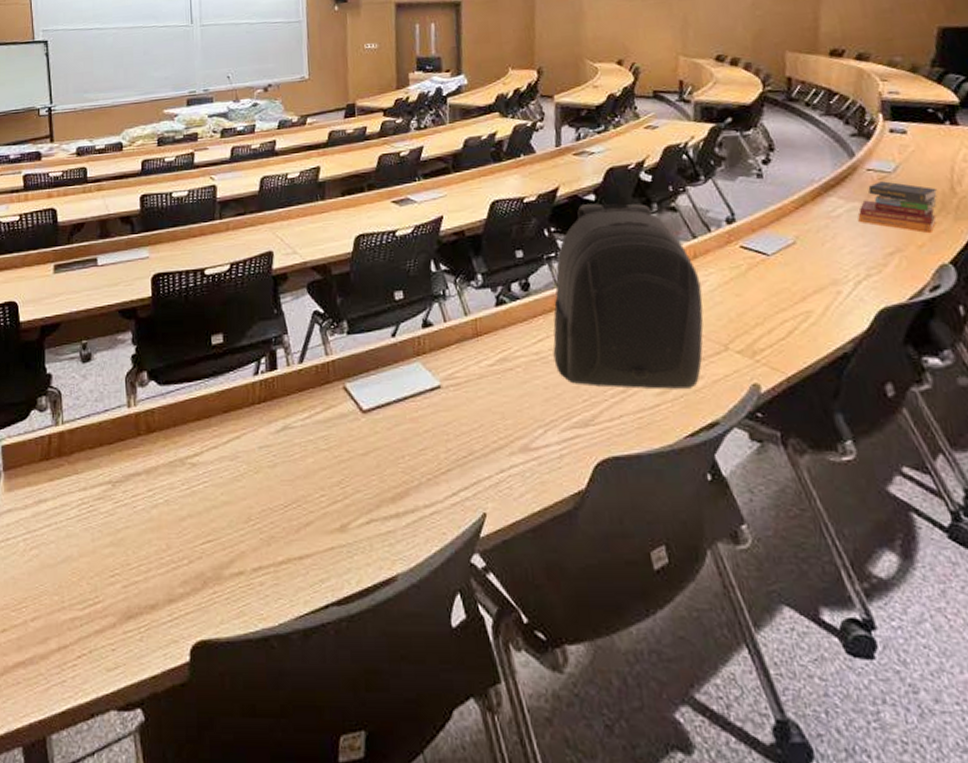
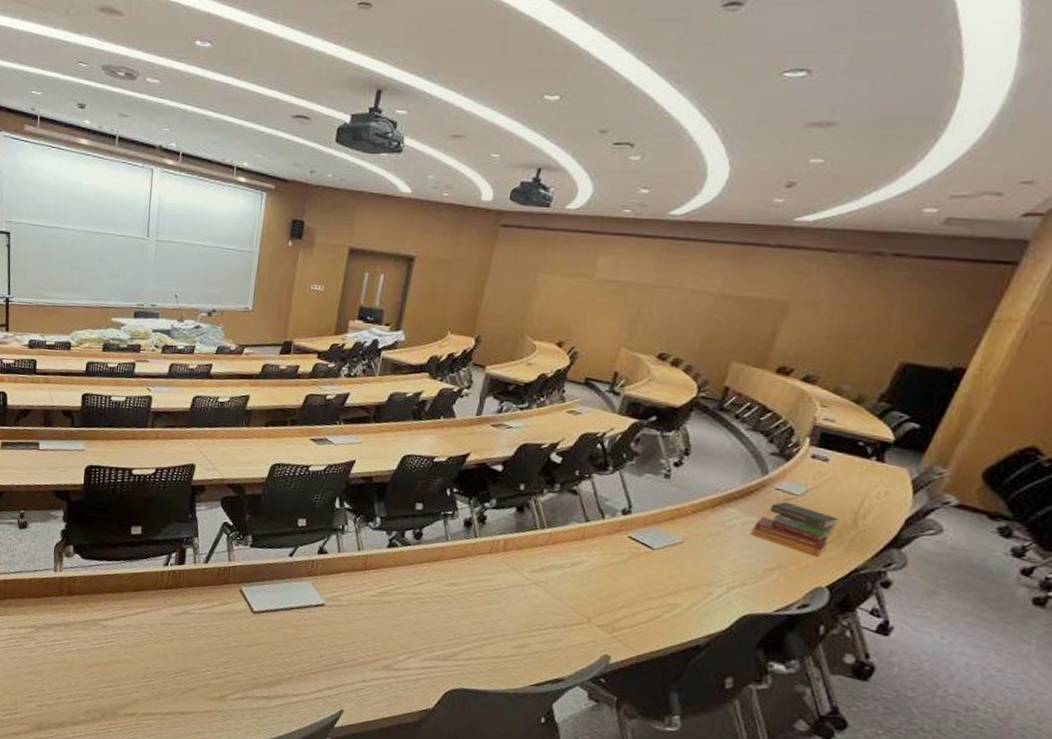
backpack: present [553,203,703,389] -> none [429,473,582,648]

